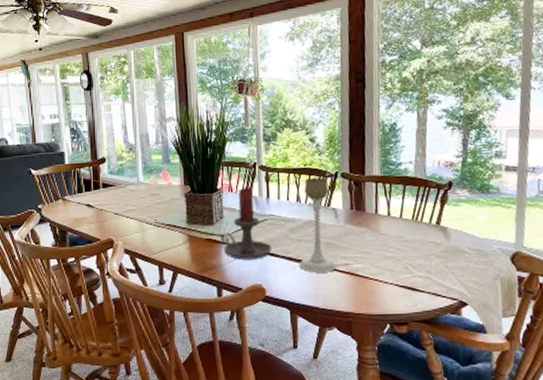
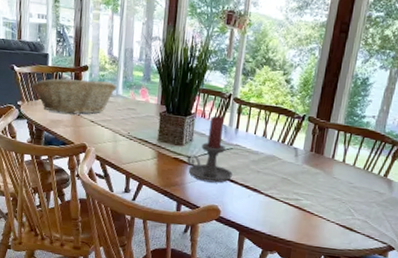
fruit basket: none [50,169,137,210] -> present [30,78,117,114]
candle holder: present [299,177,337,273] -> none [254,116,296,204]

